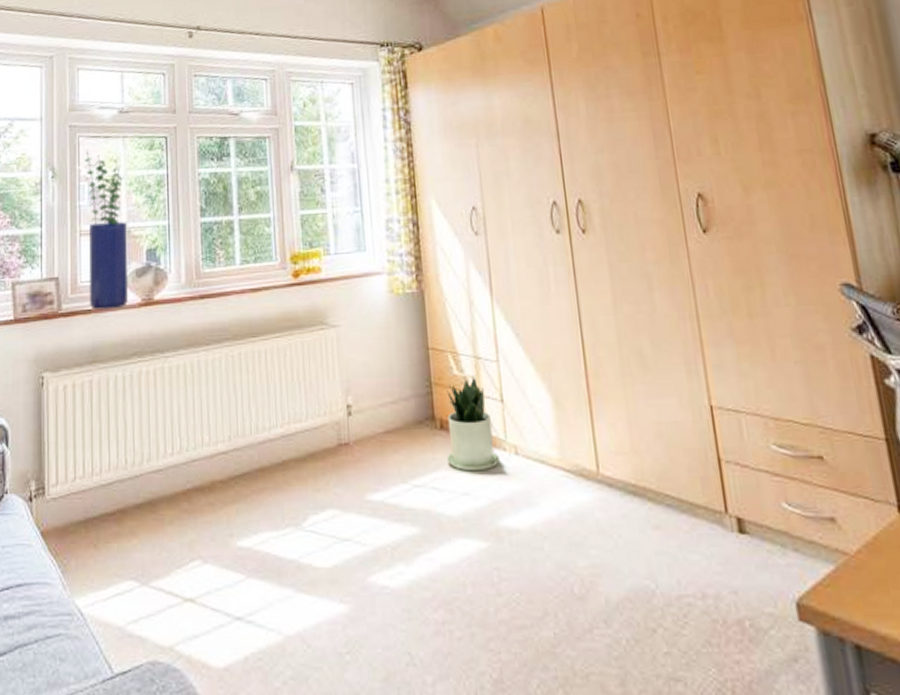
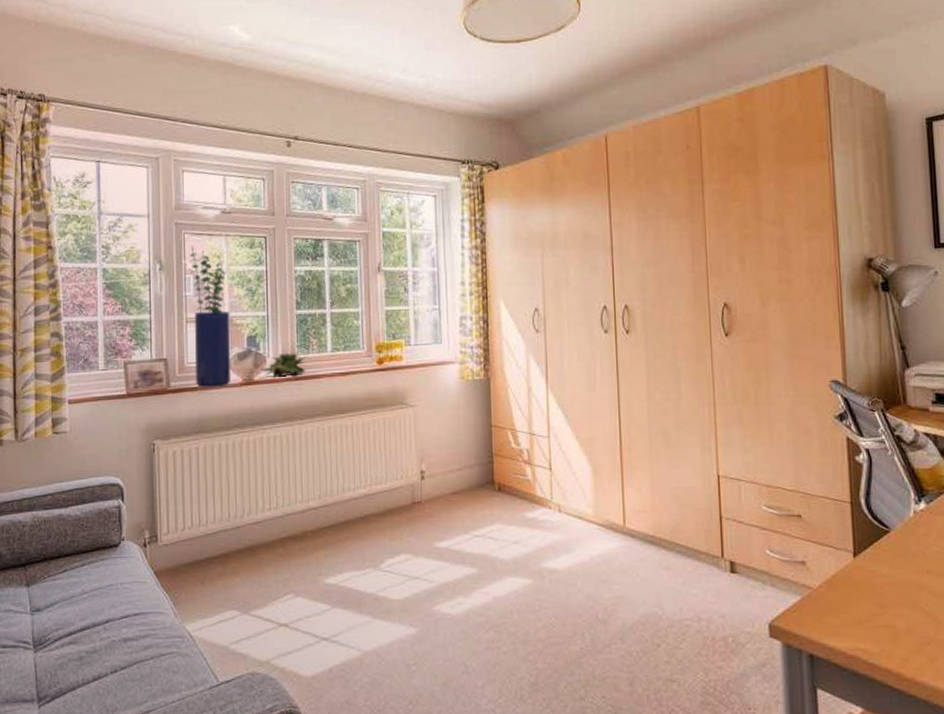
succulent plant: none [161,267,212,297] -> present [260,353,306,378]
planter: present [446,377,500,472] -> none [502,450,545,525]

